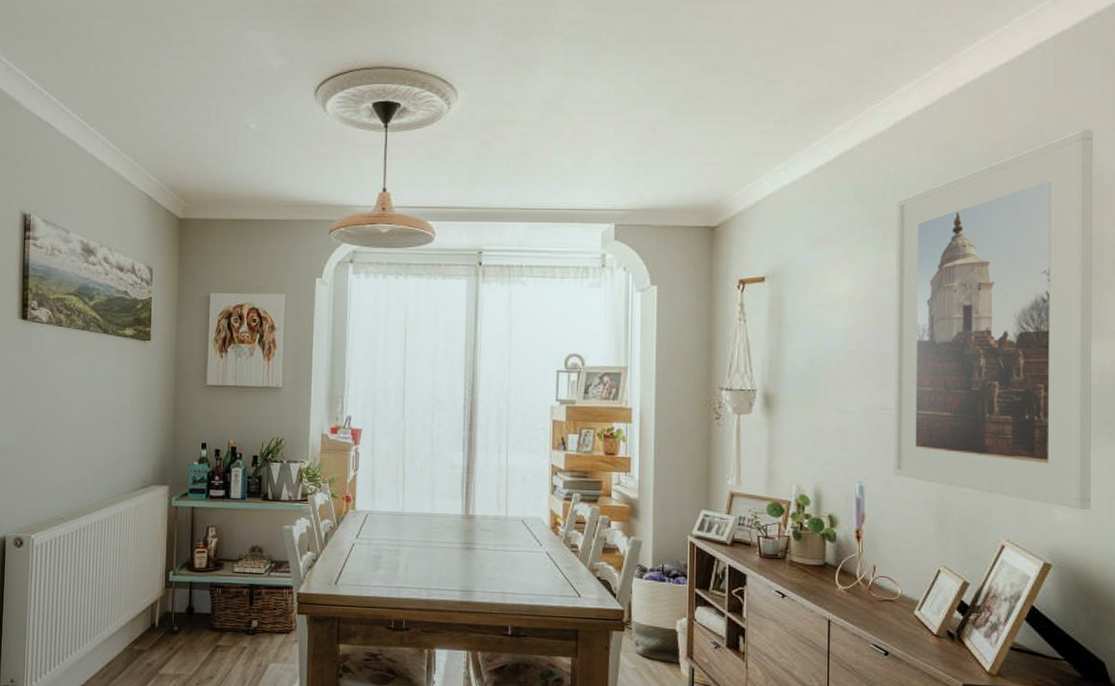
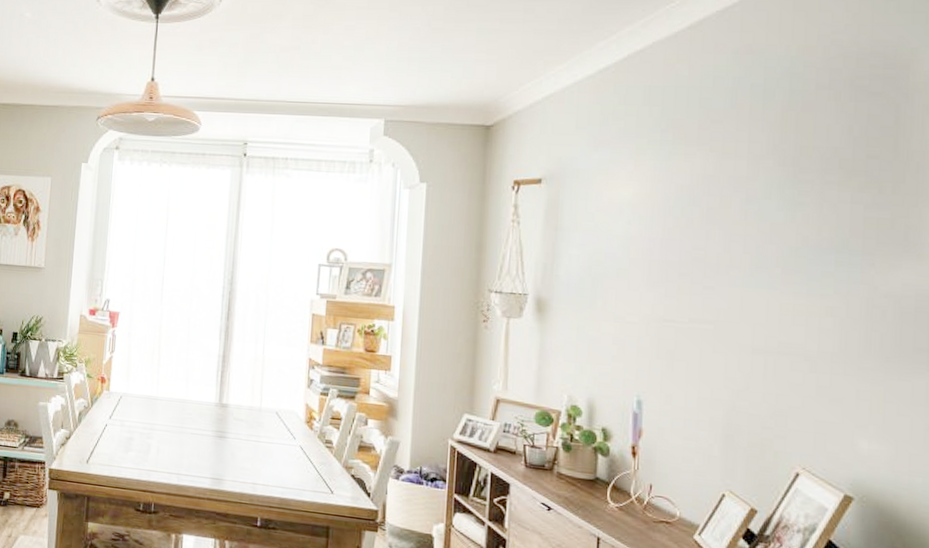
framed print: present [893,129,1094,510] -> none [675,34,918,441]

